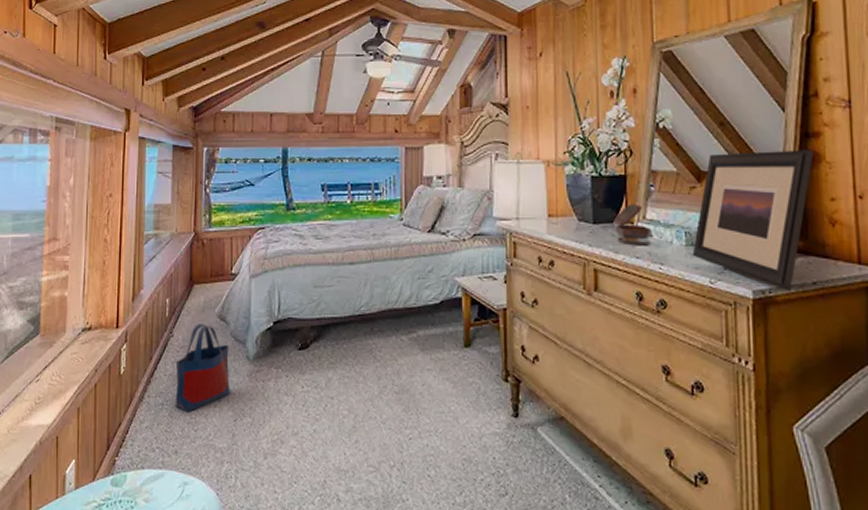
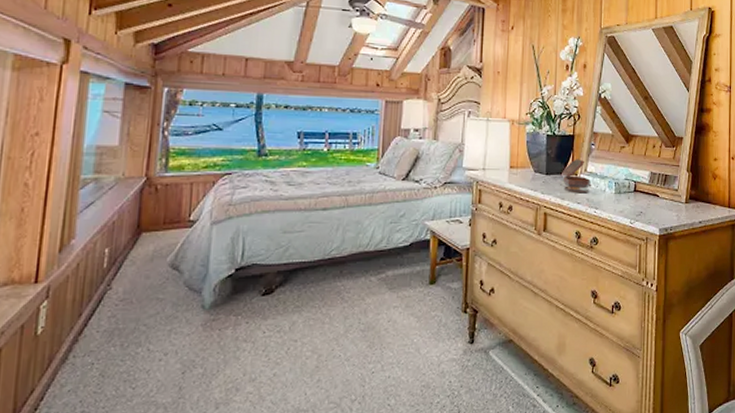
tote bag: present [175,323,230,412] -> none [108,273,181,370]
picture frame: present [692,149,814,291] -> none [619,121,706,228]

